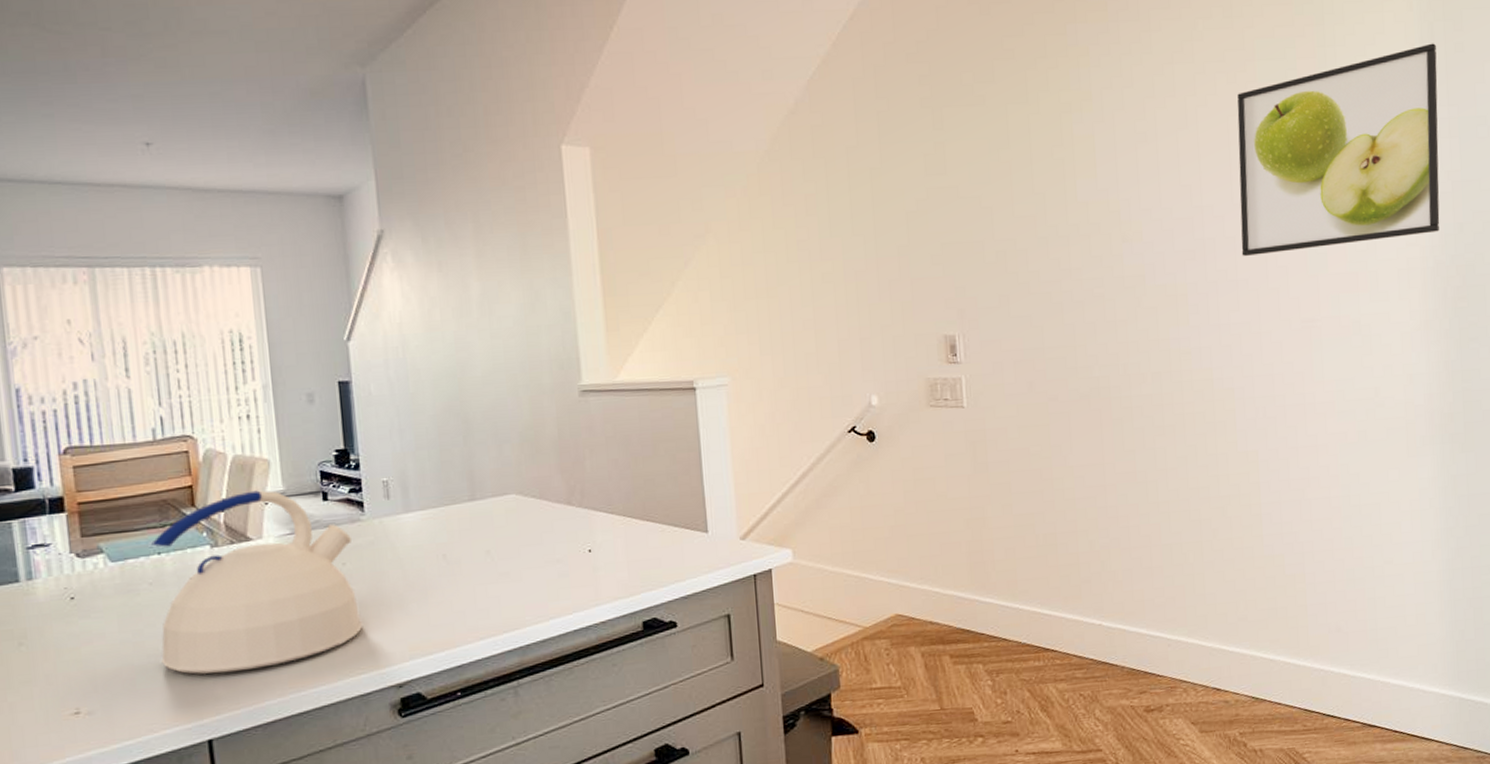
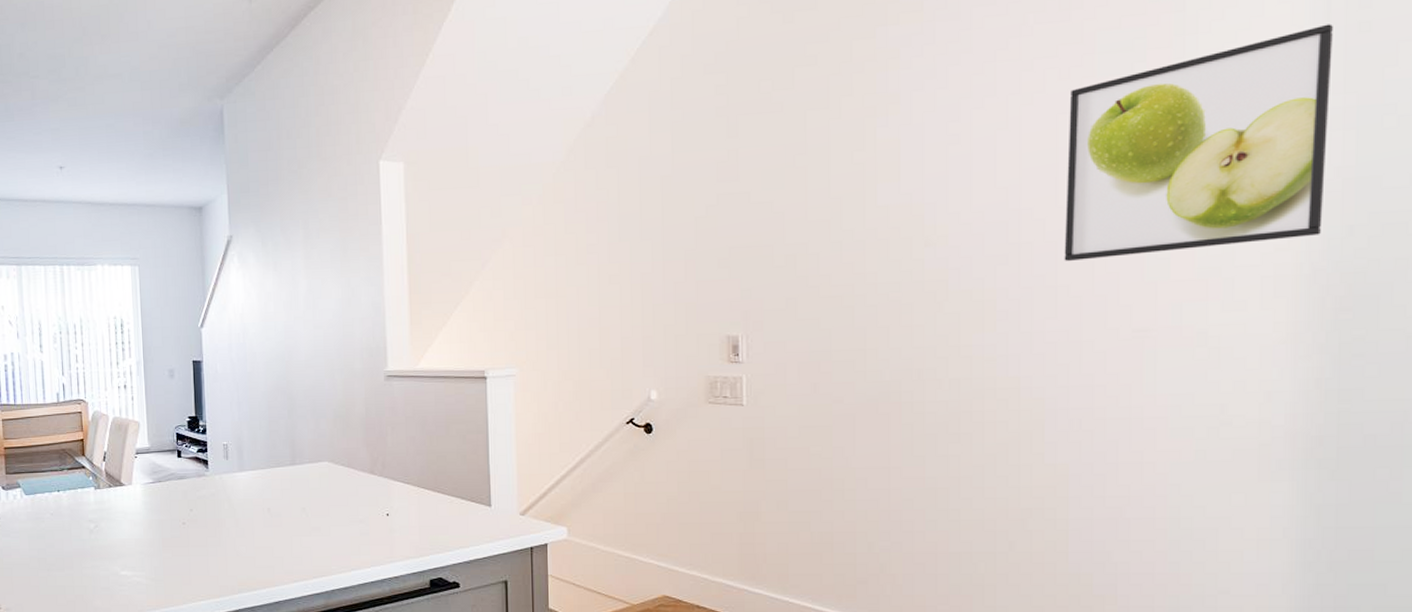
kettle: present [151,490,362,674] -> none [53,446,203,589]

